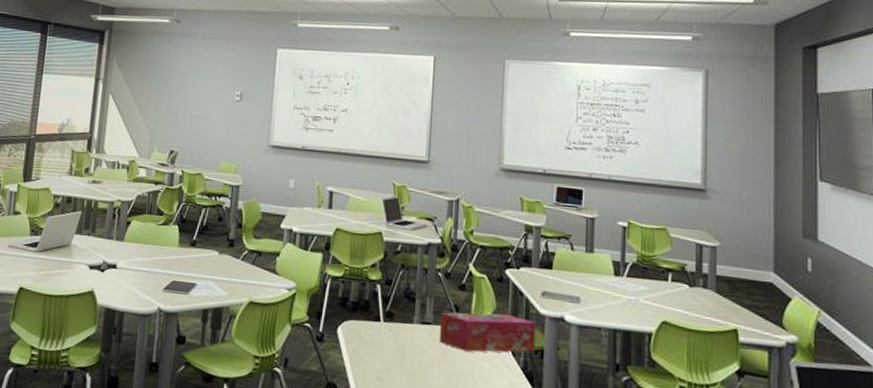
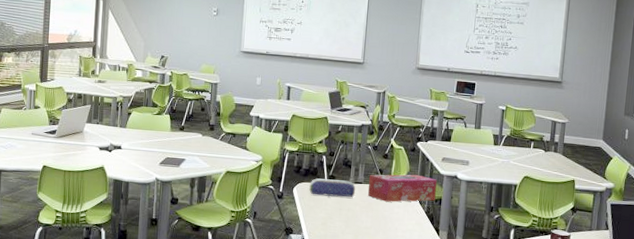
pencil case: none [358,315,423,343] -> present [309,178,356,197]

